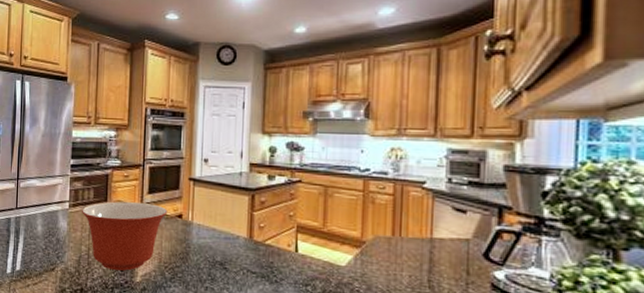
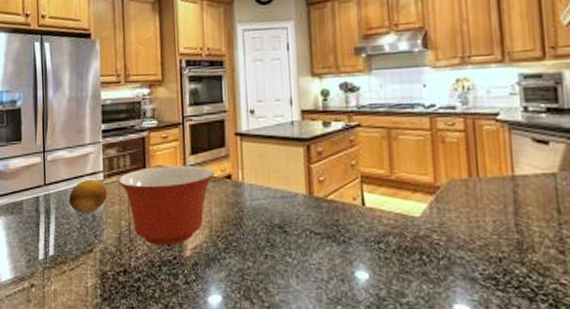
fruit: none [36,206,71,237] -> present [68,178,107,214]

